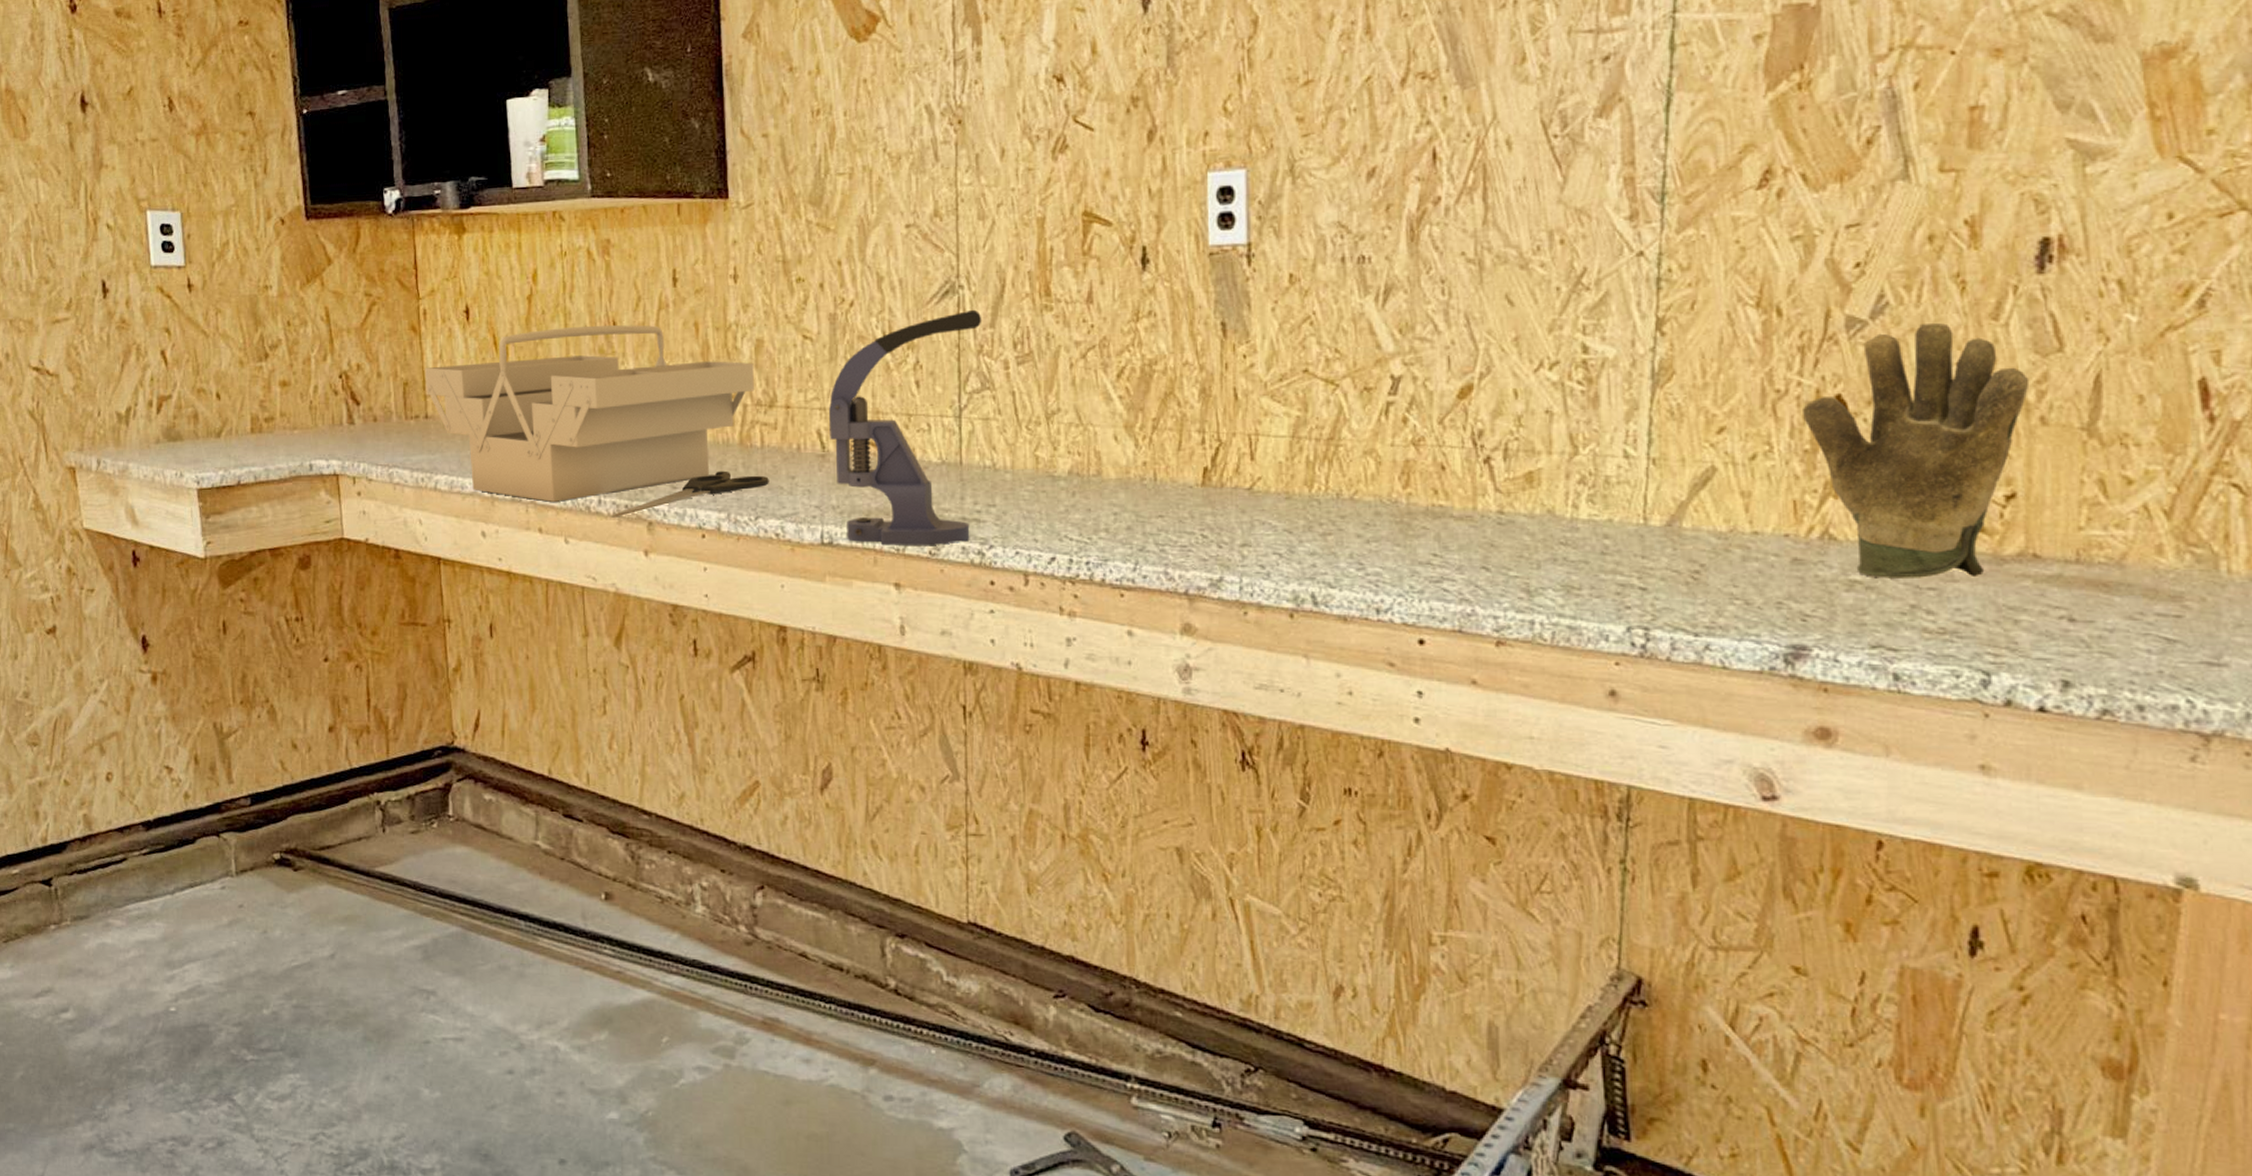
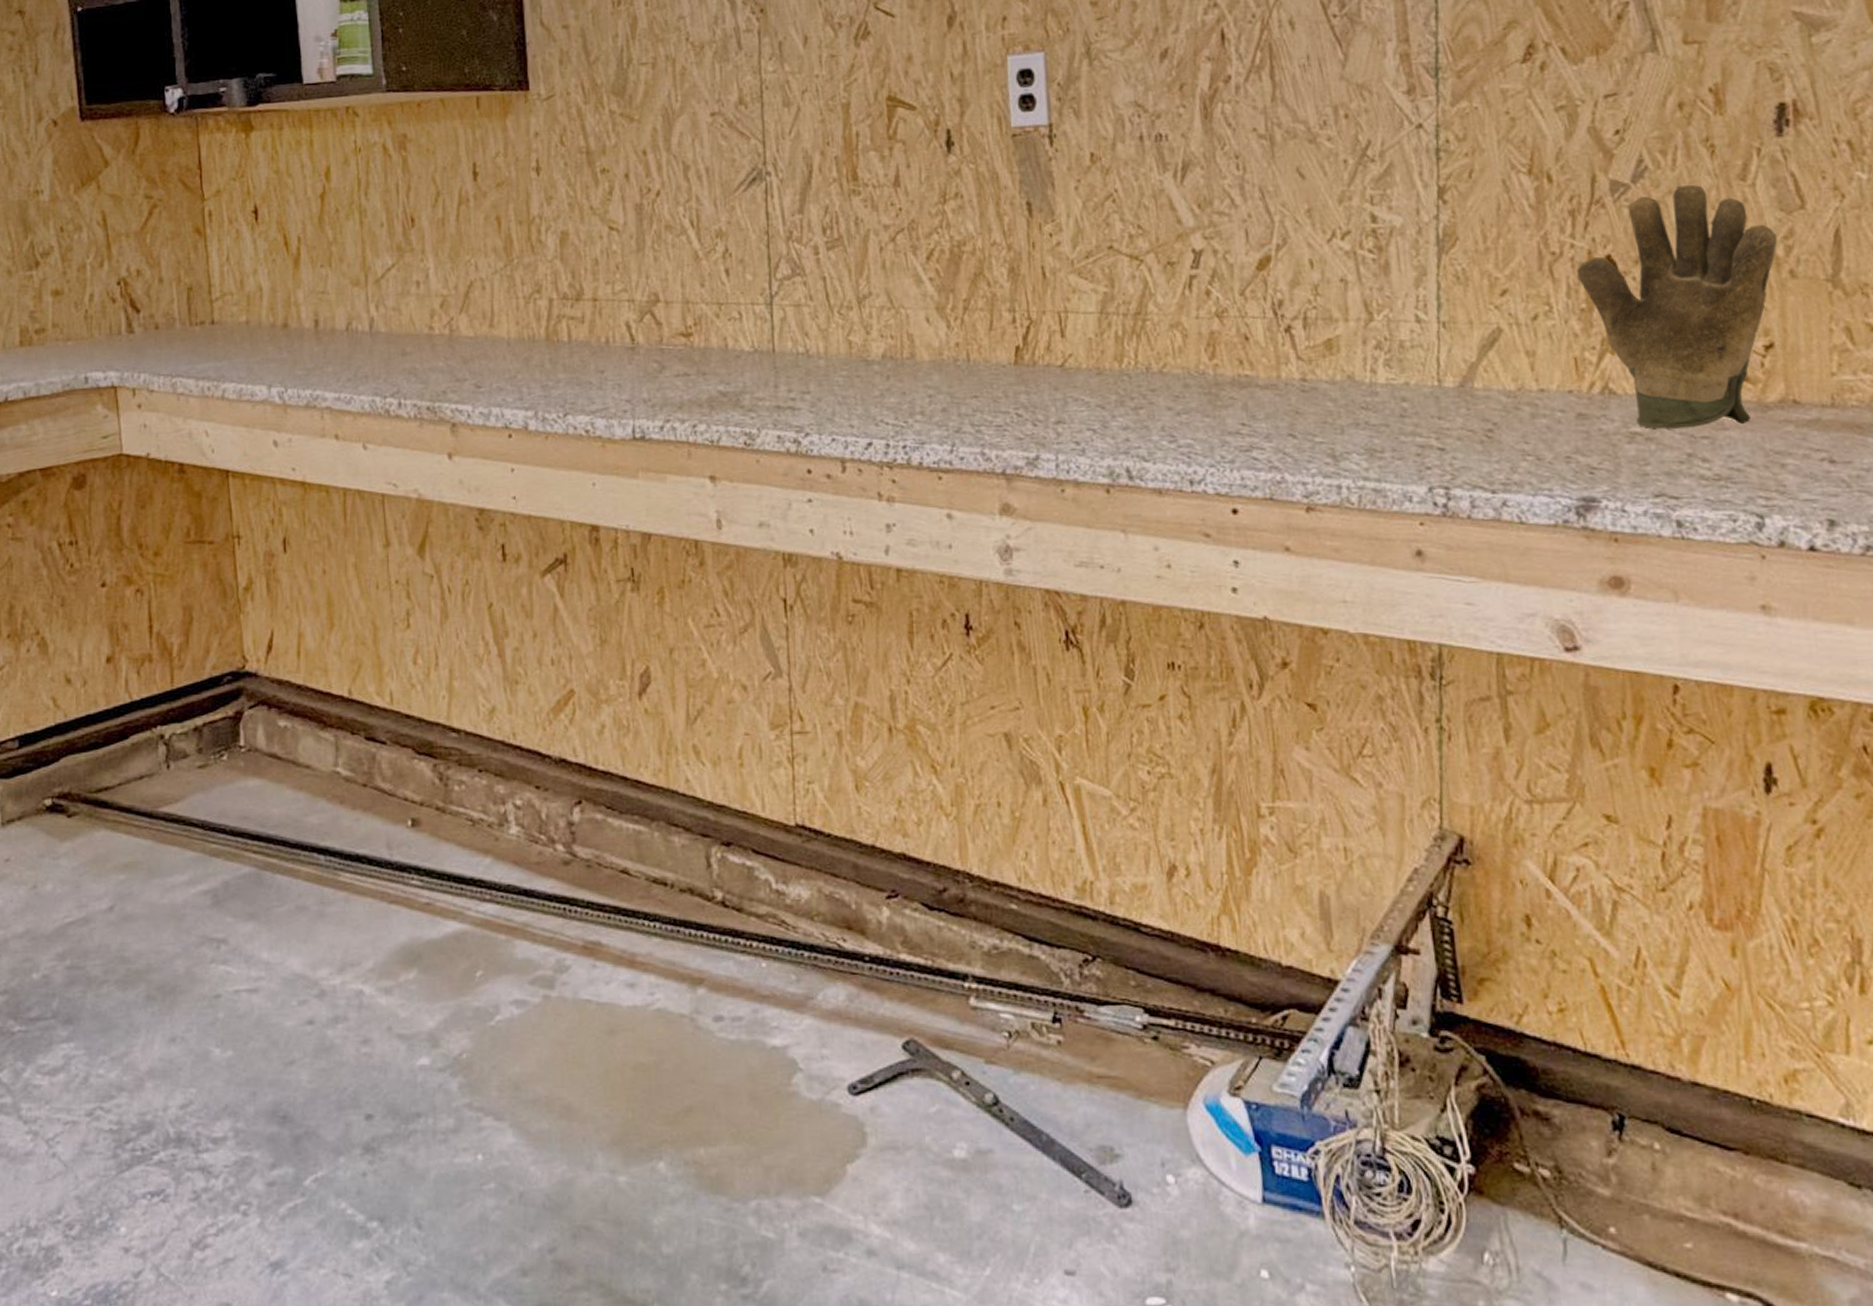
tool box: present [424,325,754,503] -> none [210,220,560,408]
scissors: present [610,470,769,518] -> none [411,367,578,421]
hand press: present [829,309,982,546] -> none [638,196,791,438]

